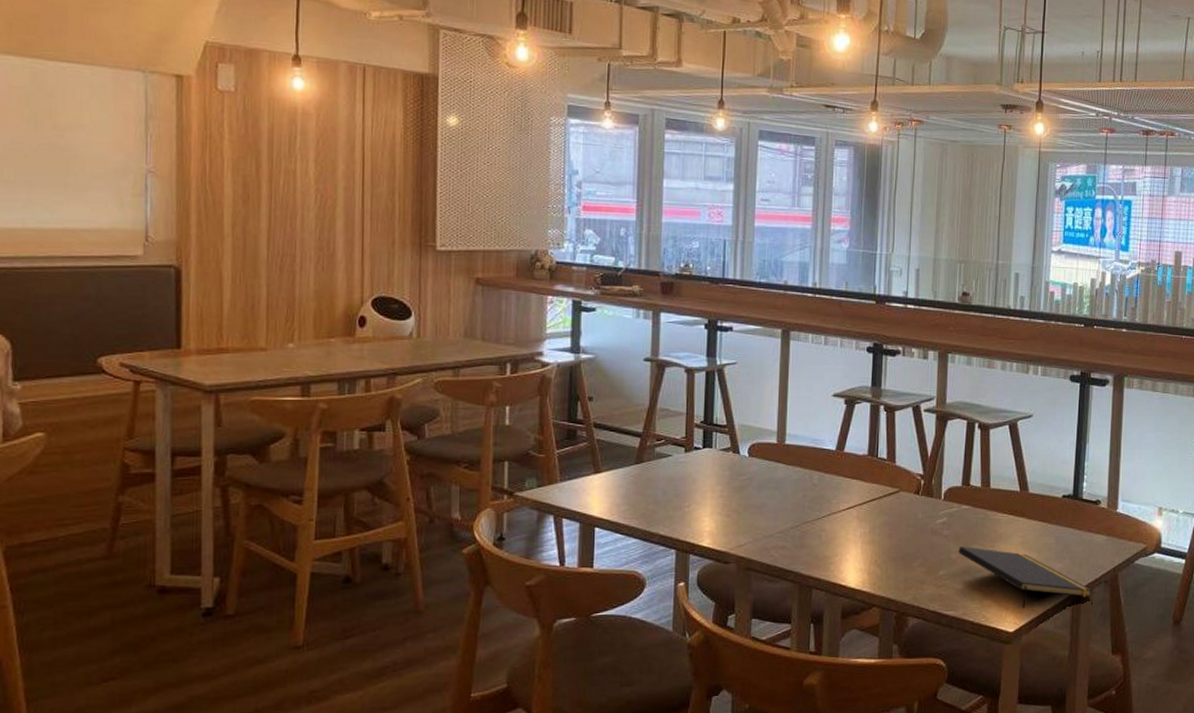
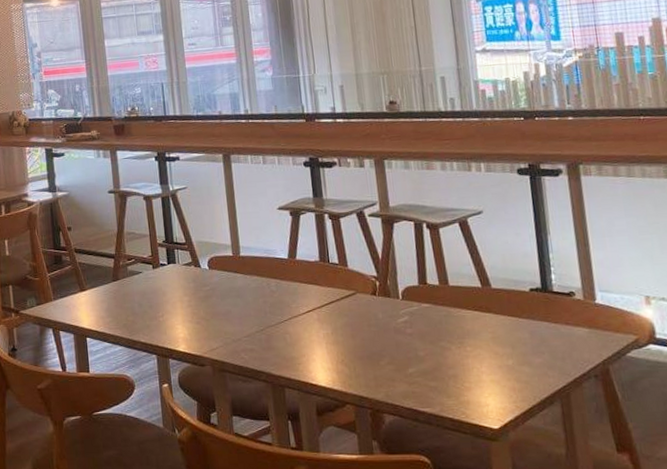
notepad: present [959,546,1093,608] -> none [425,344,582,404]

